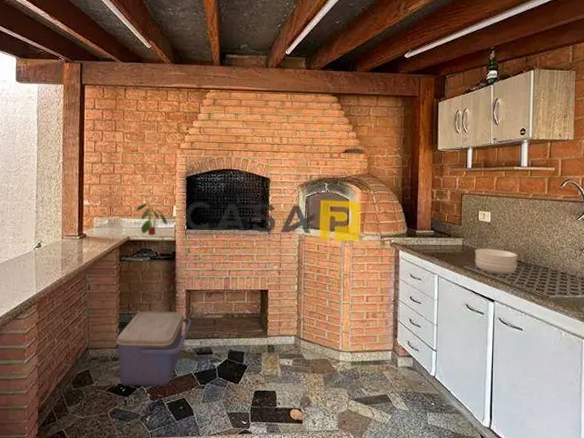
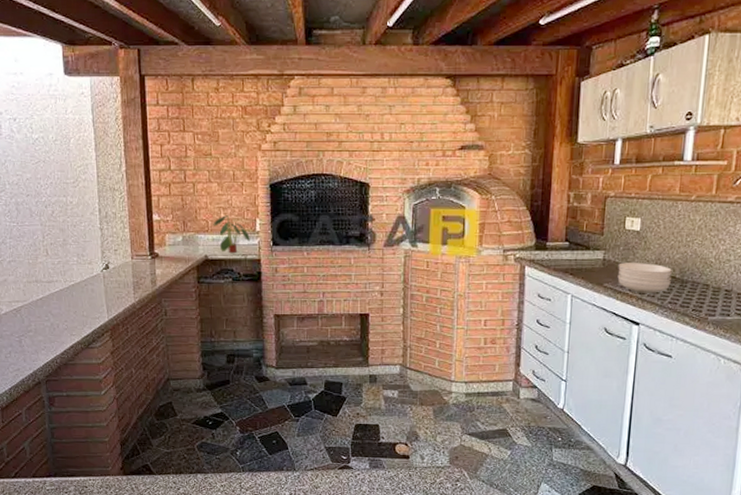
cooler: present [116,311,192,387] -> none [199,338,282,420]

